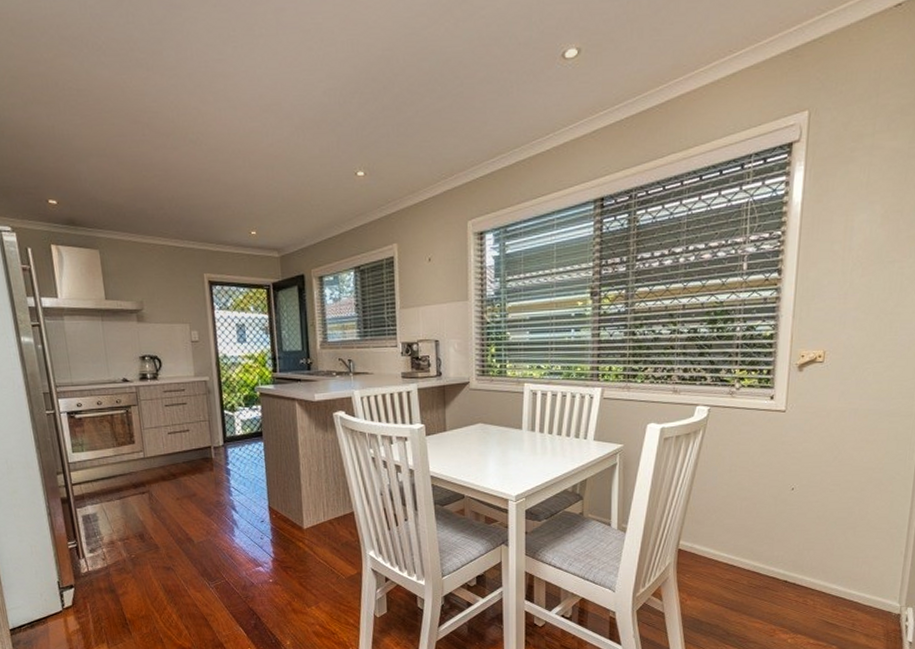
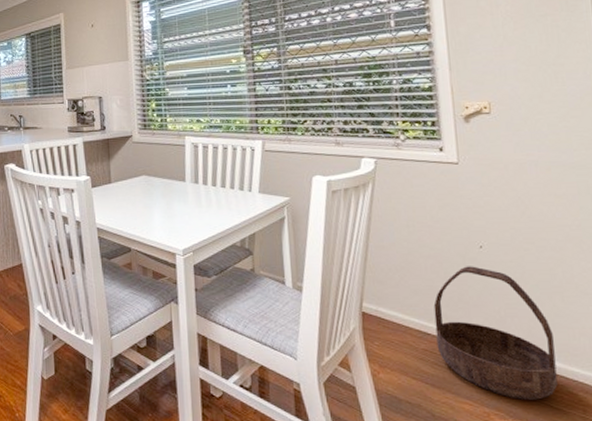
basket: none [740,506,841,618] -> present [433,266,558,400]

